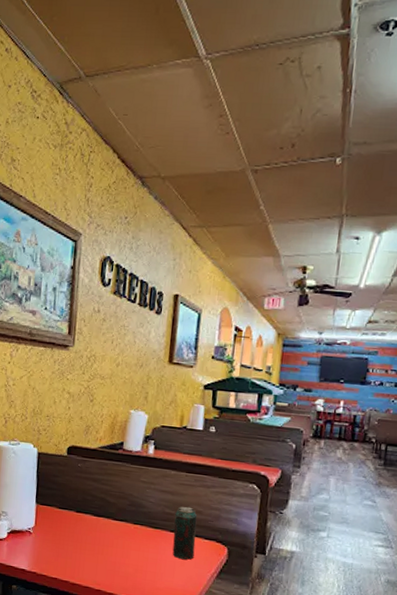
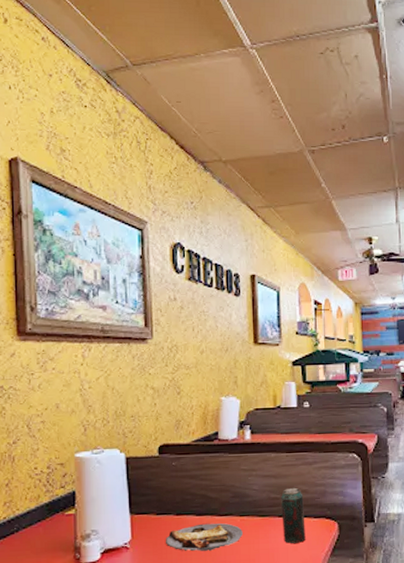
food plate: none [63,524,135,550] -> present [165,523,243,552]

